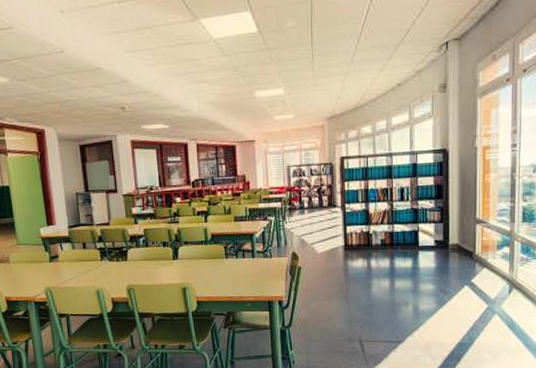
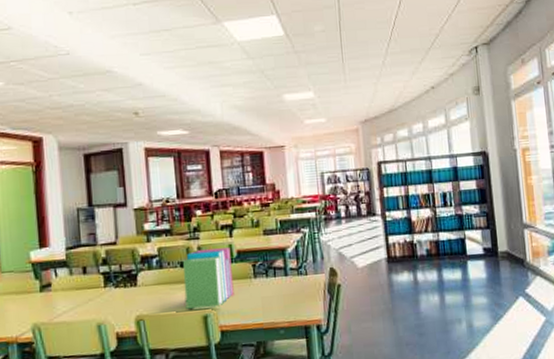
books: none [164,231,208,282] -> present [182,247,234,309]

